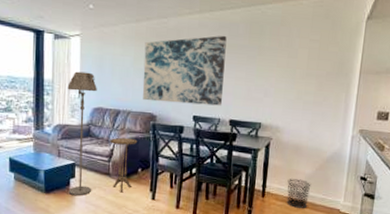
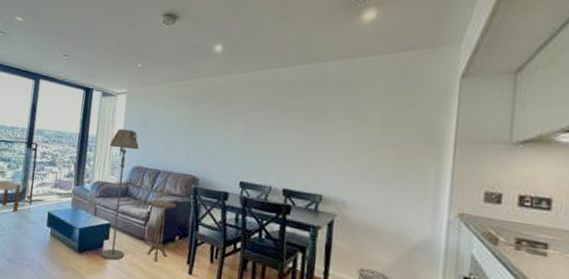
wall art: present [142,35,227,106] -> none [185,94,281,172]

